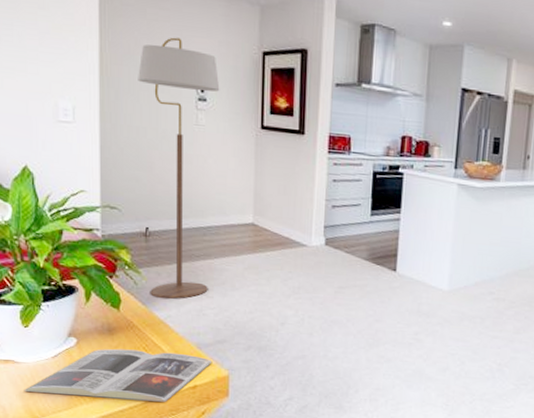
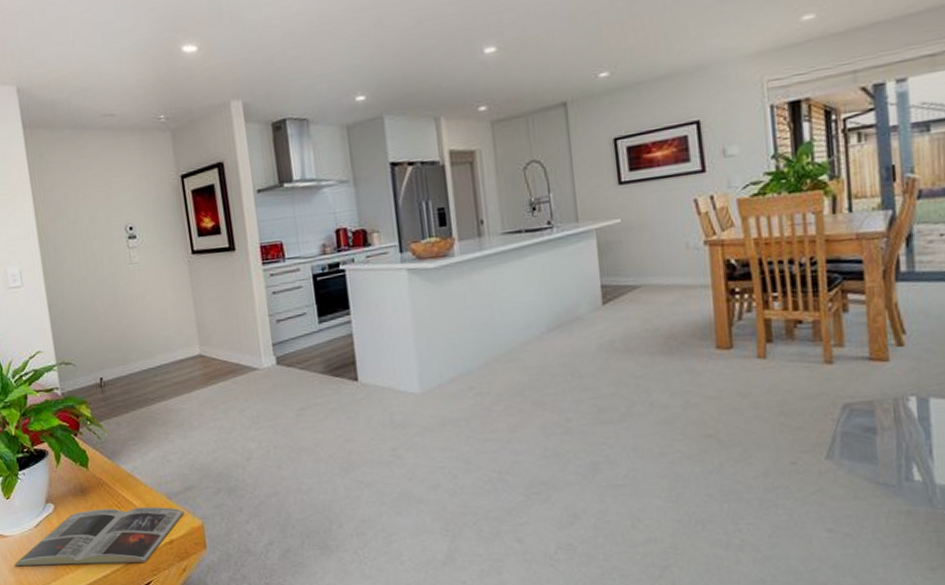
floor lamp: present [138,37,220,299] -> none [70,181,168,451]

